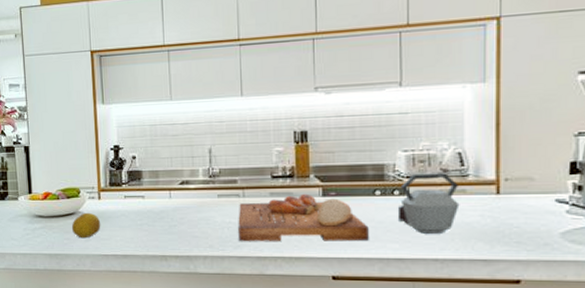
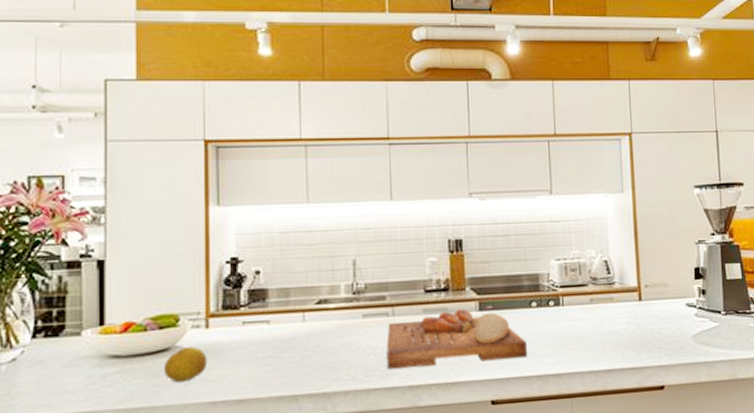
kettle: present [397,173,460,234] -> none [553,281,609,345]

